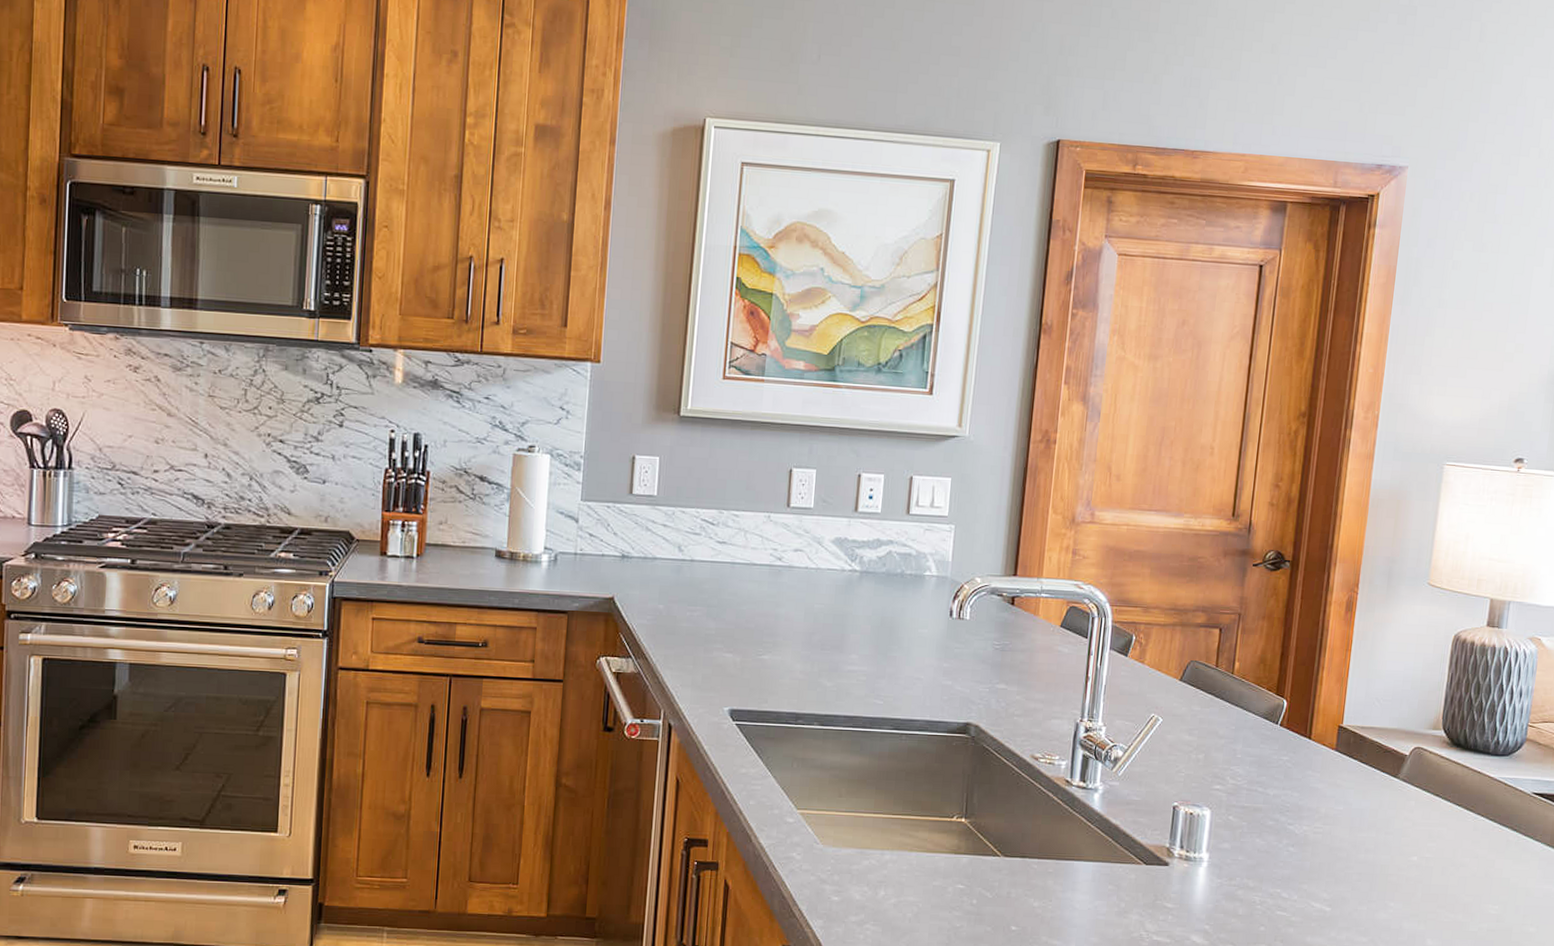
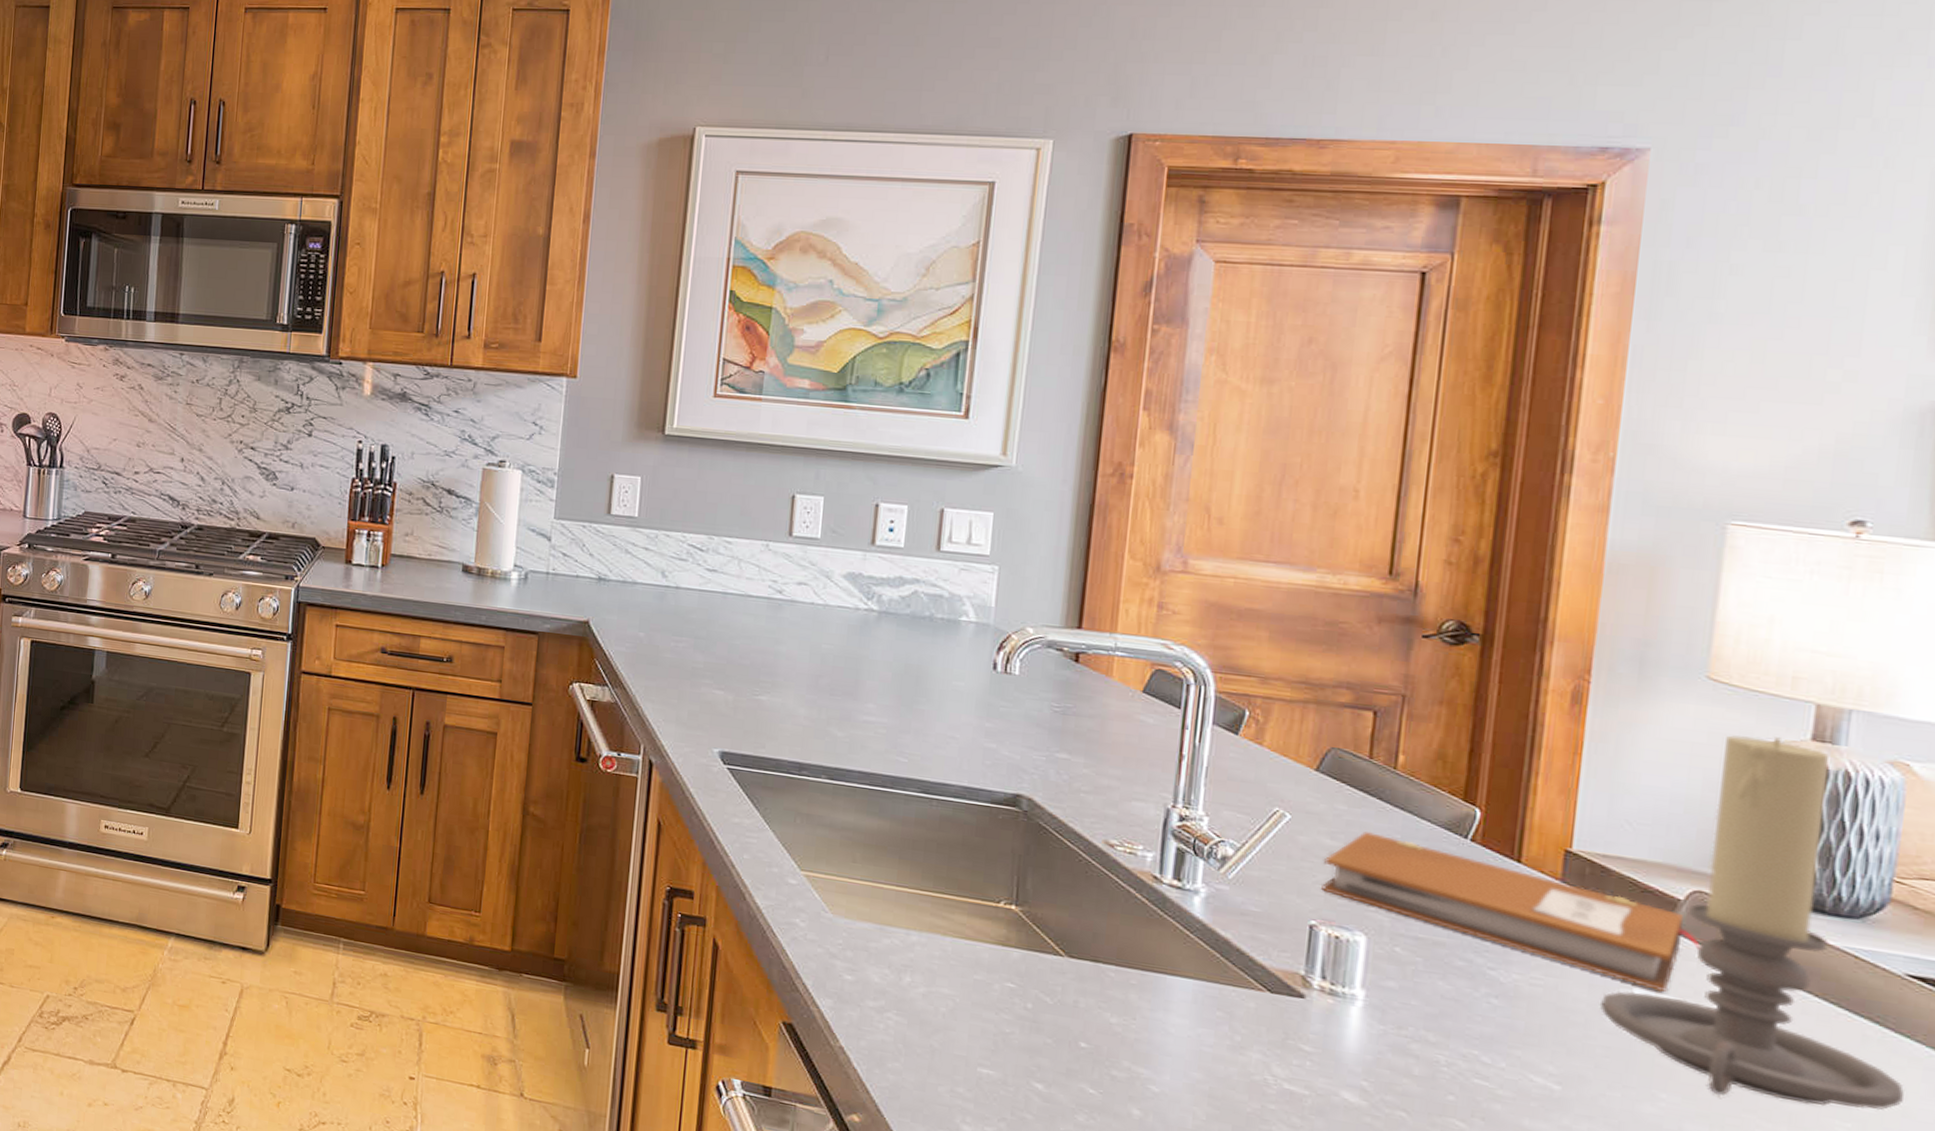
notebook: none [1182,726,1418,827] -> present [1321,832,1701,993]
candle holder: none [1356,626,1528,898] -> present [1599,735,1904,1111]

